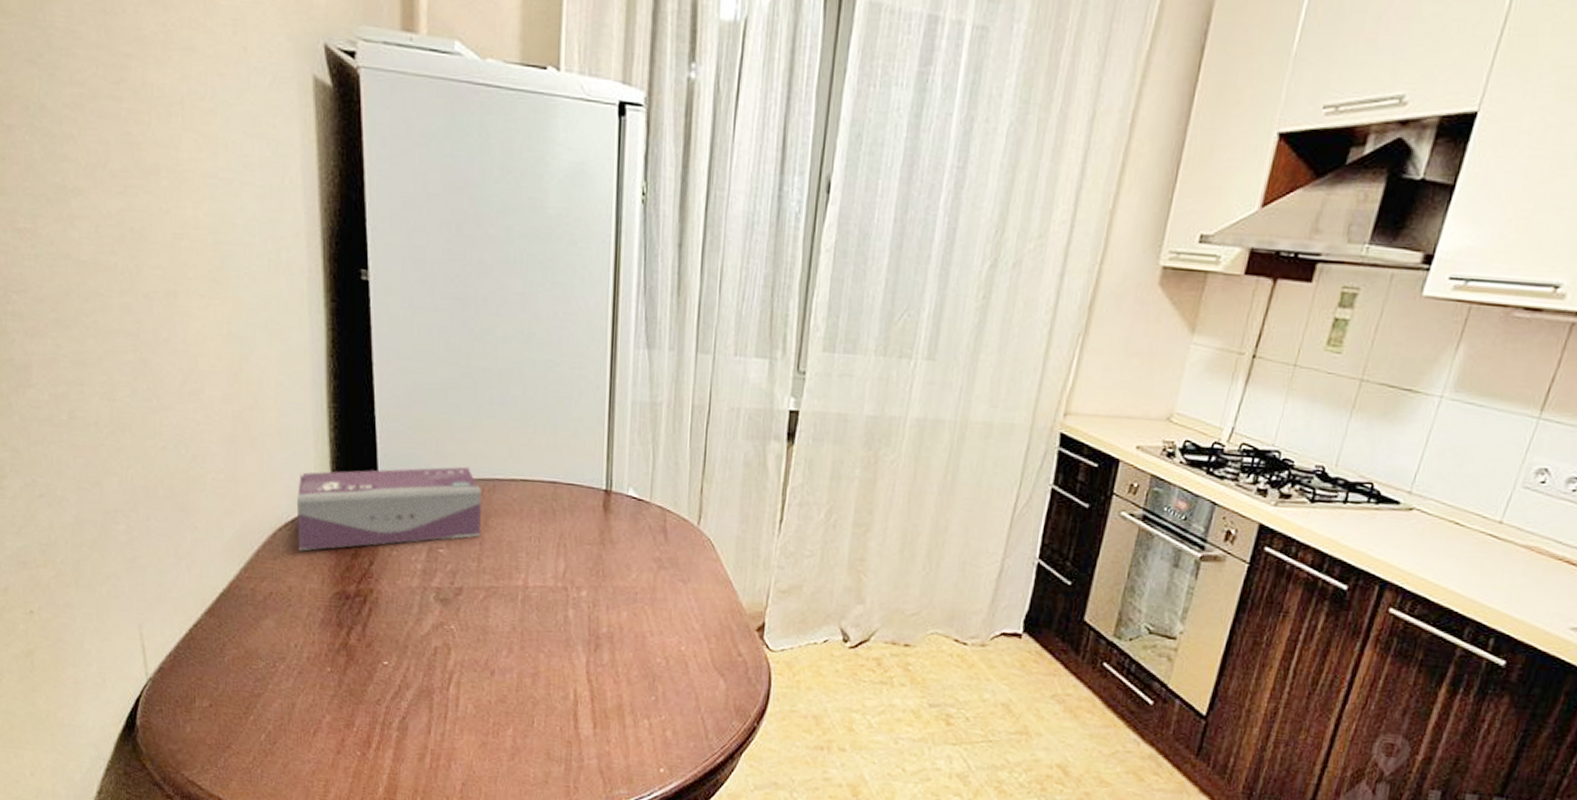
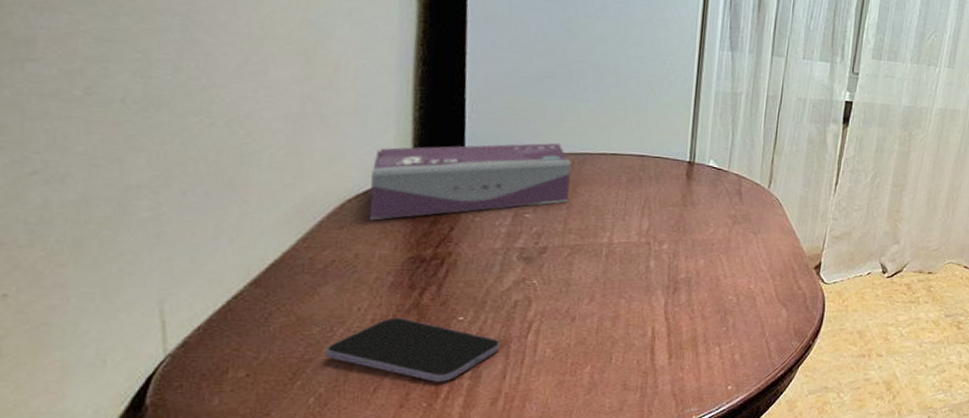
smartphone: none [272,657,424,731] -> present [326,318,501,382]

